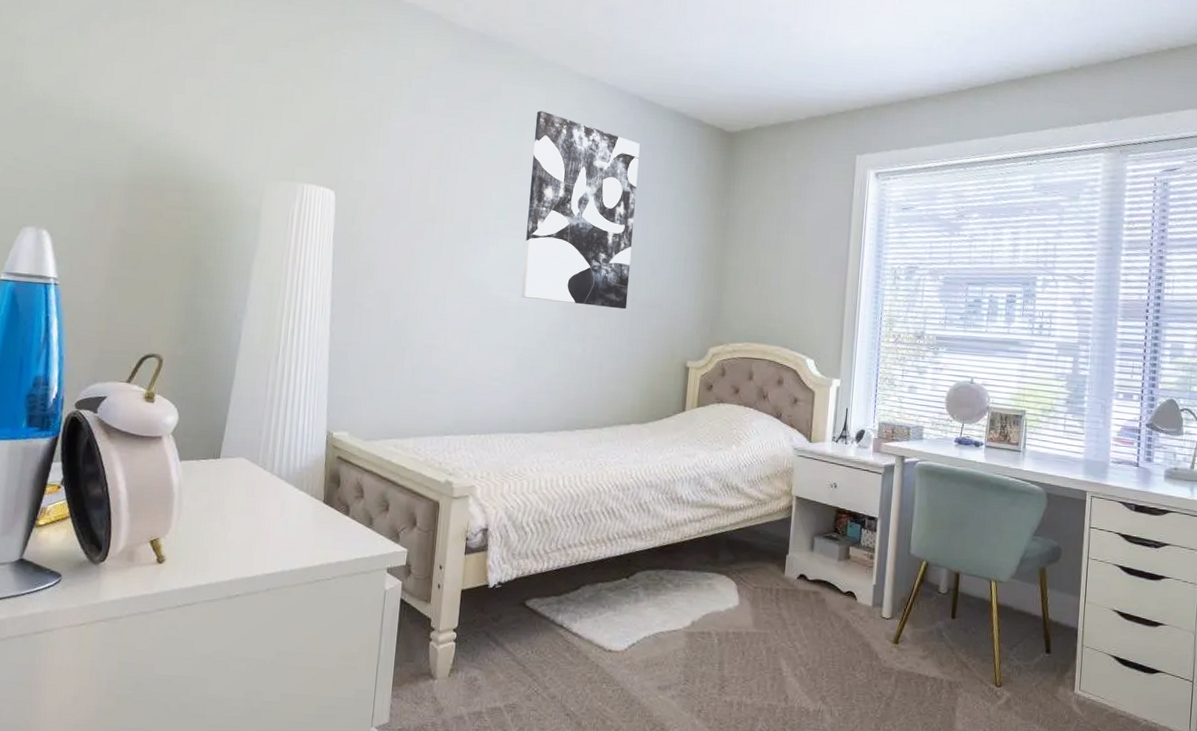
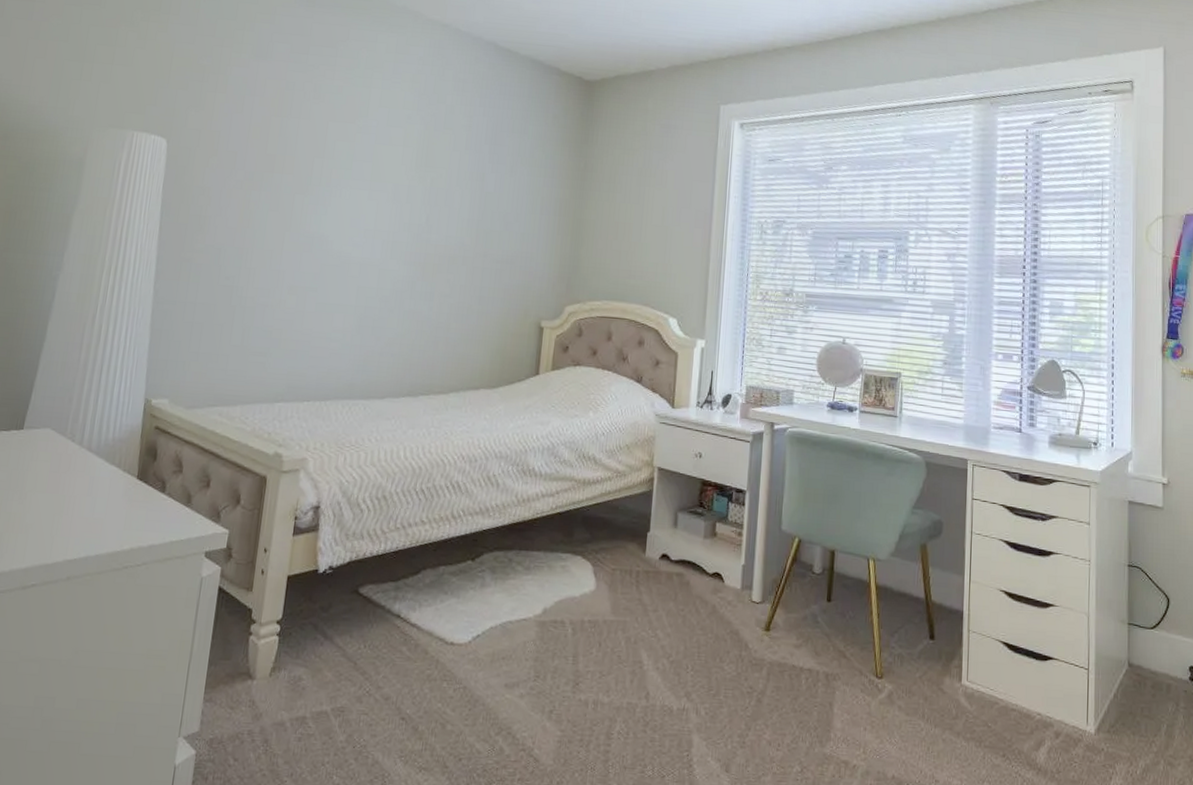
wall art: present [521,110,640,310] -> none [364,57,495,265]

